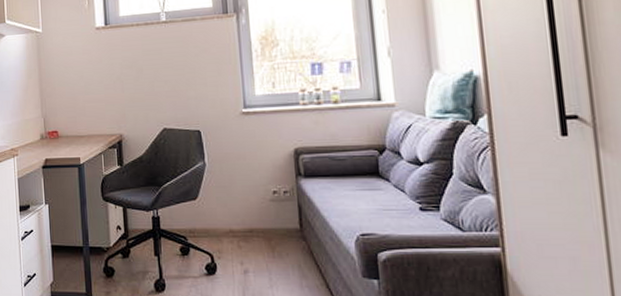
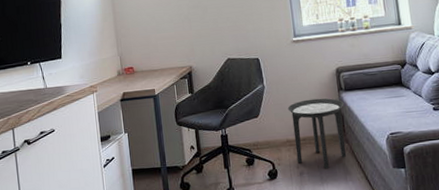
side table: none [232,183,304,270] -> present [287,98,347,169]

